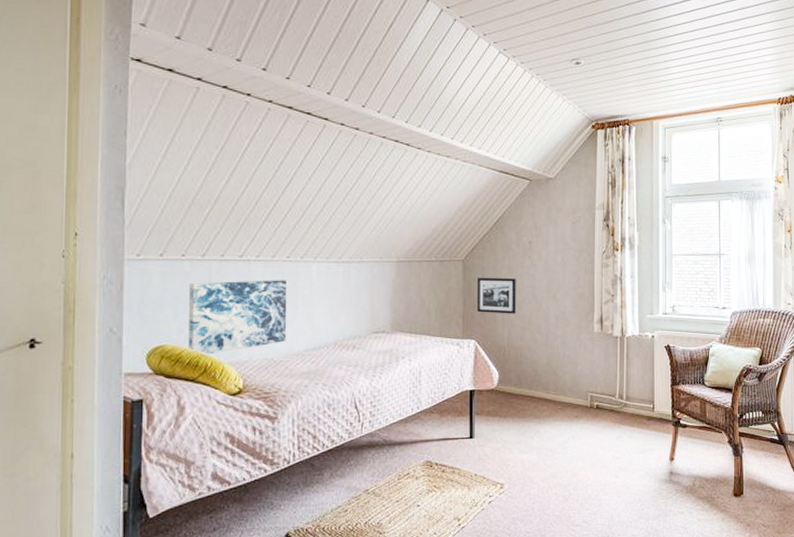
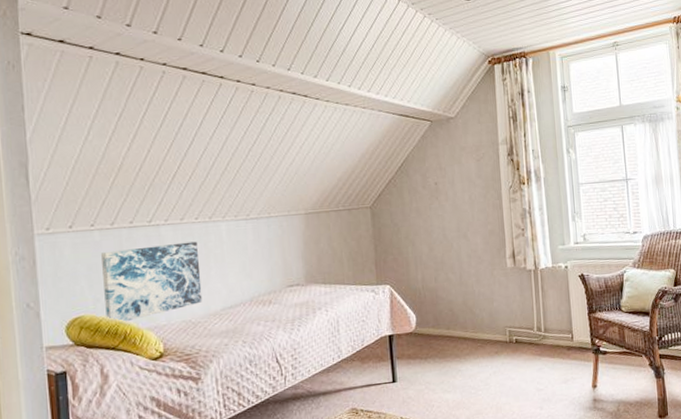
picture frame: present [476,277,516,314] -> none [386,220,428,258]

